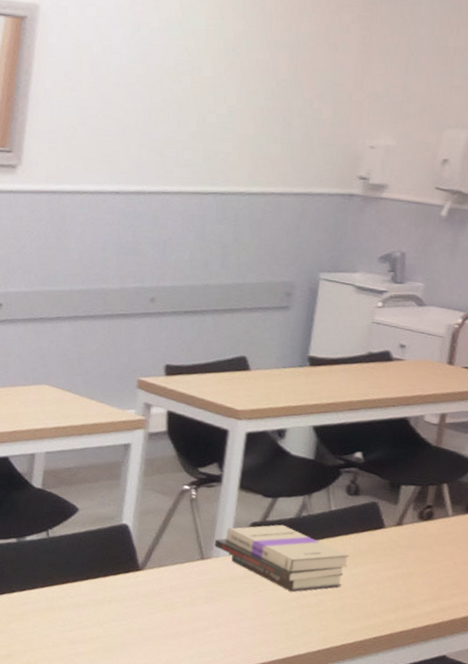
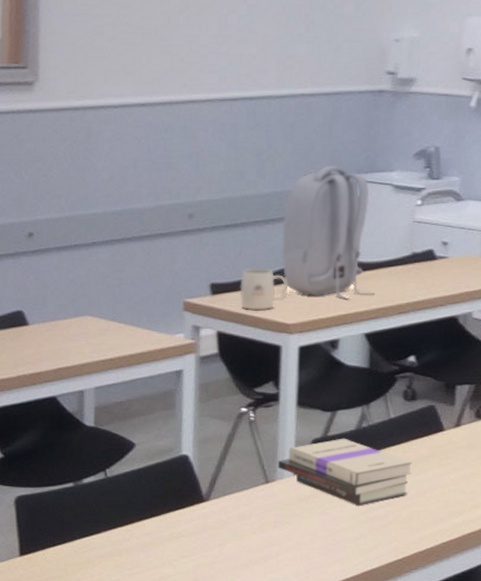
mug: none [193,354,241,395] -> present [239,269,287,310]
backpack: none [237,262,331,392] -> present [283,165,374,300]

